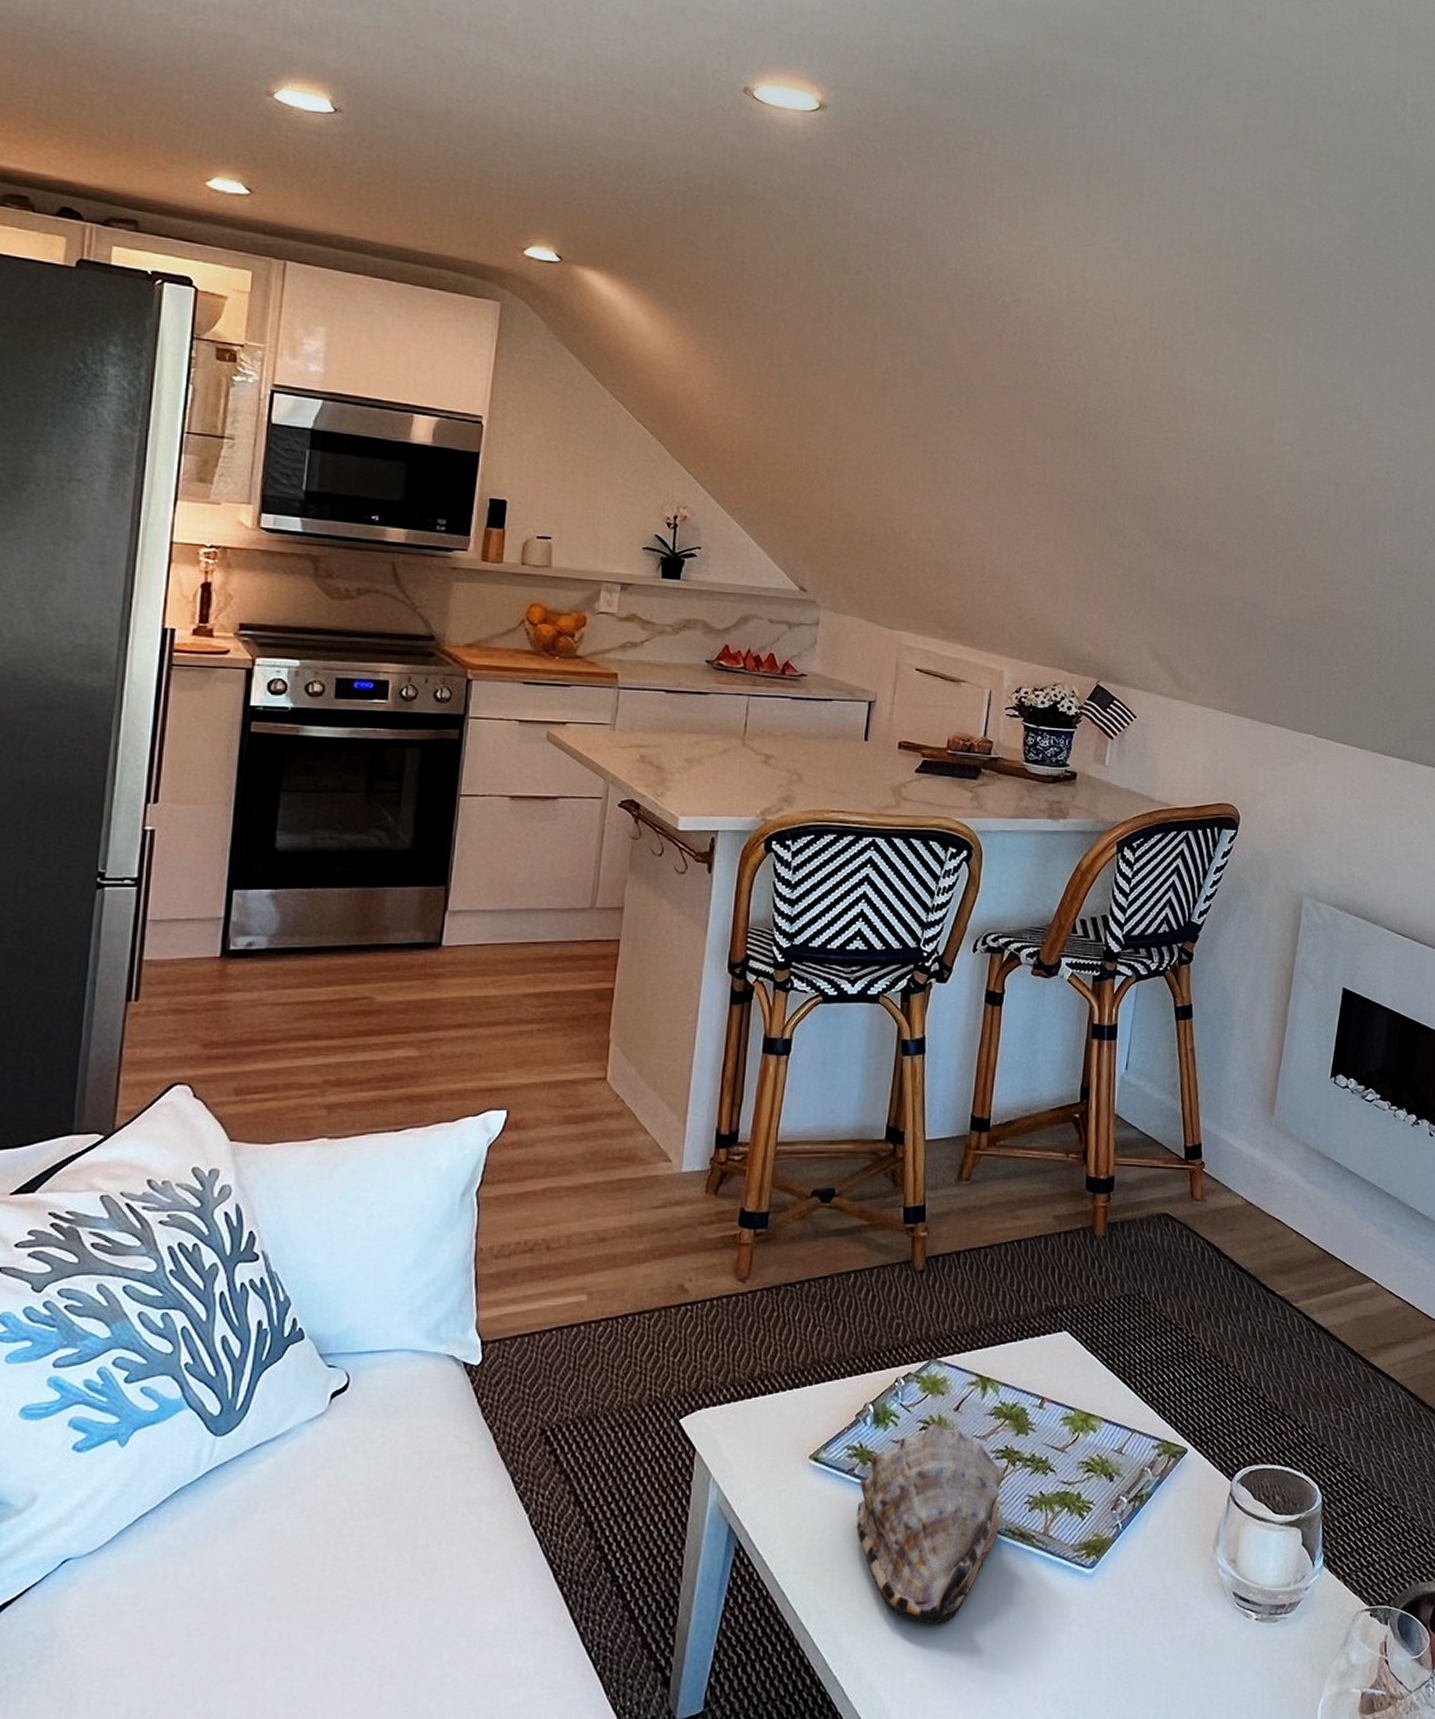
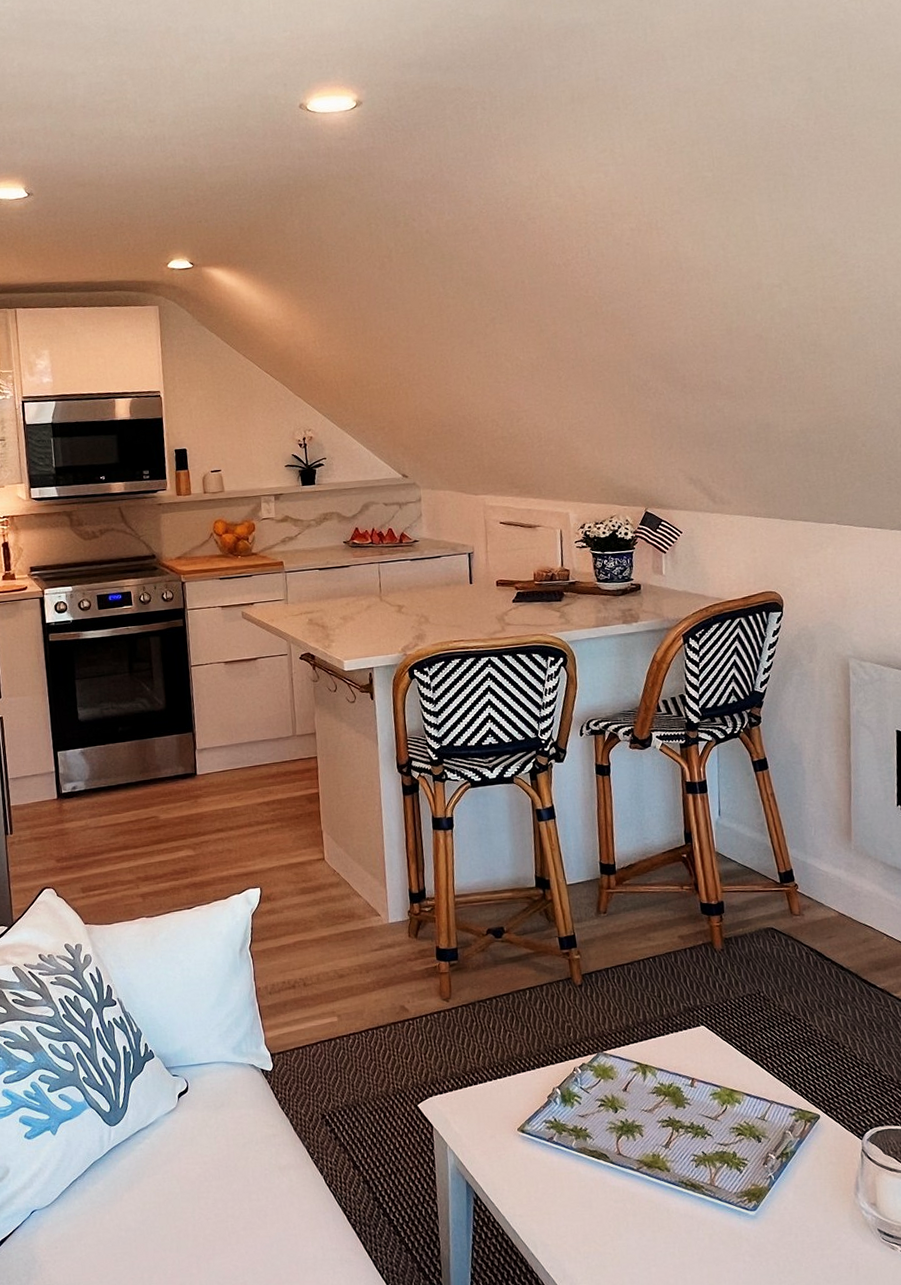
seashell: present [856,1423,1006,1625] -> none [558,1101,674,1255]

